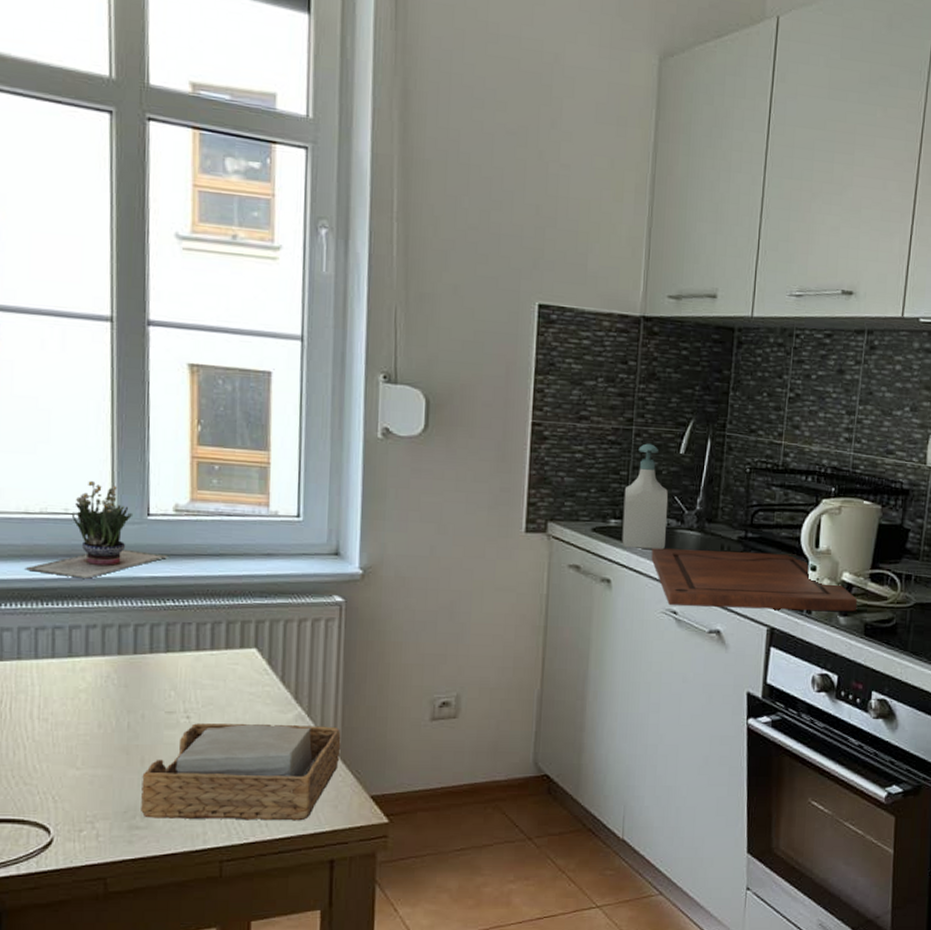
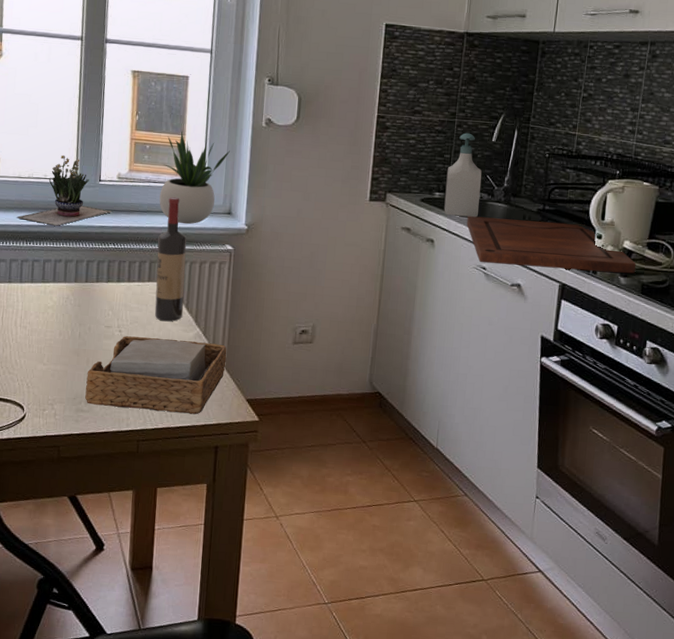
potted plant: none [236,444,334,571] -> present [159,130,230,225]
wine bottle: none [236,534,279,701] -> present [154,197,187,322]

